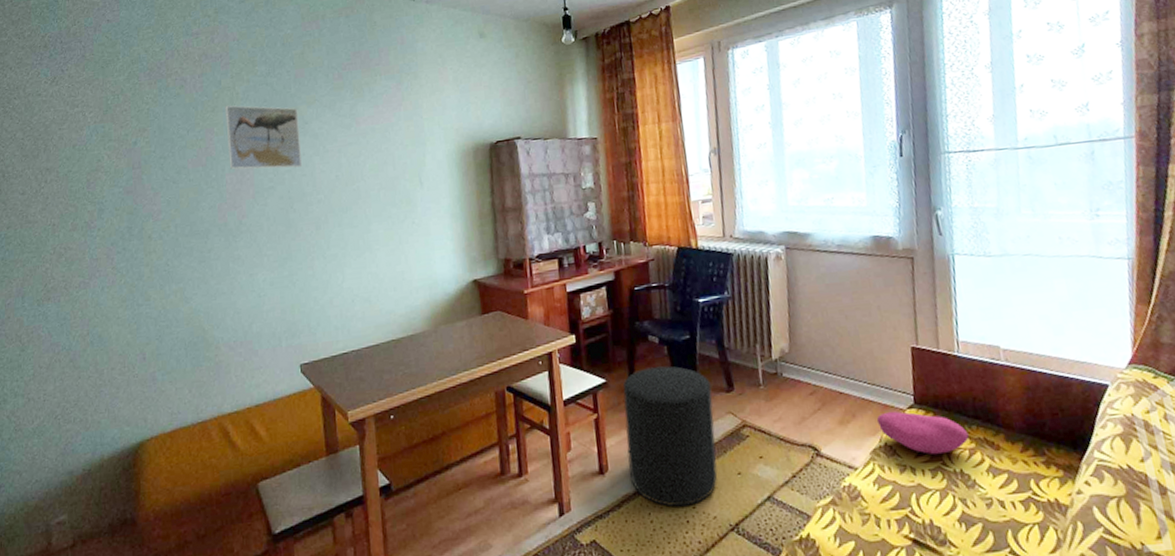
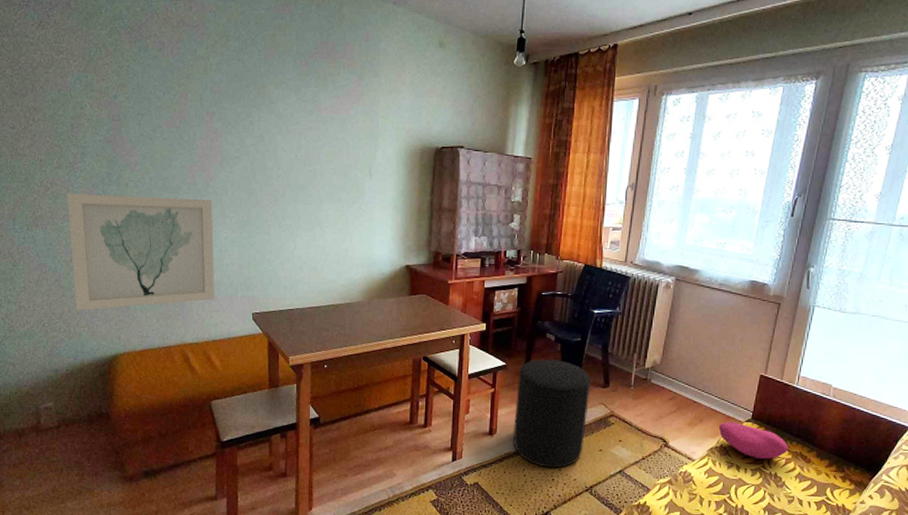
wall art: none [83,239,256,394] -> present [67,193,215,311]
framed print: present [225,105,302,170] -> none [199,74,266,143]

